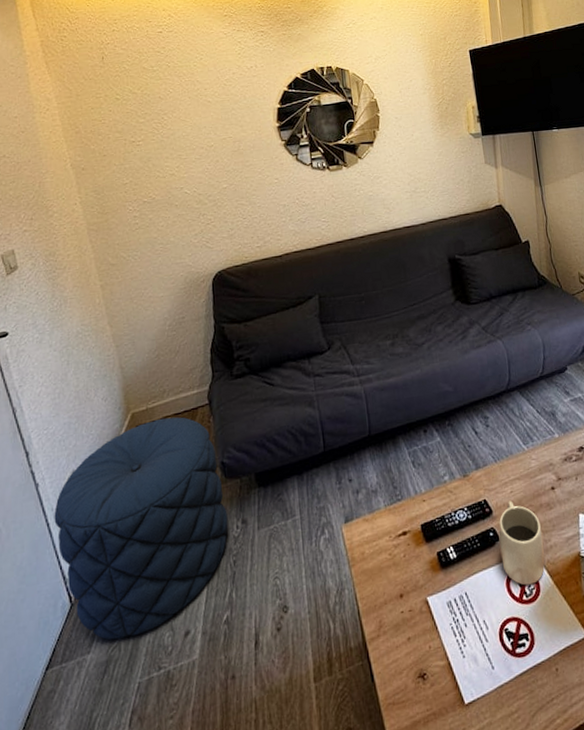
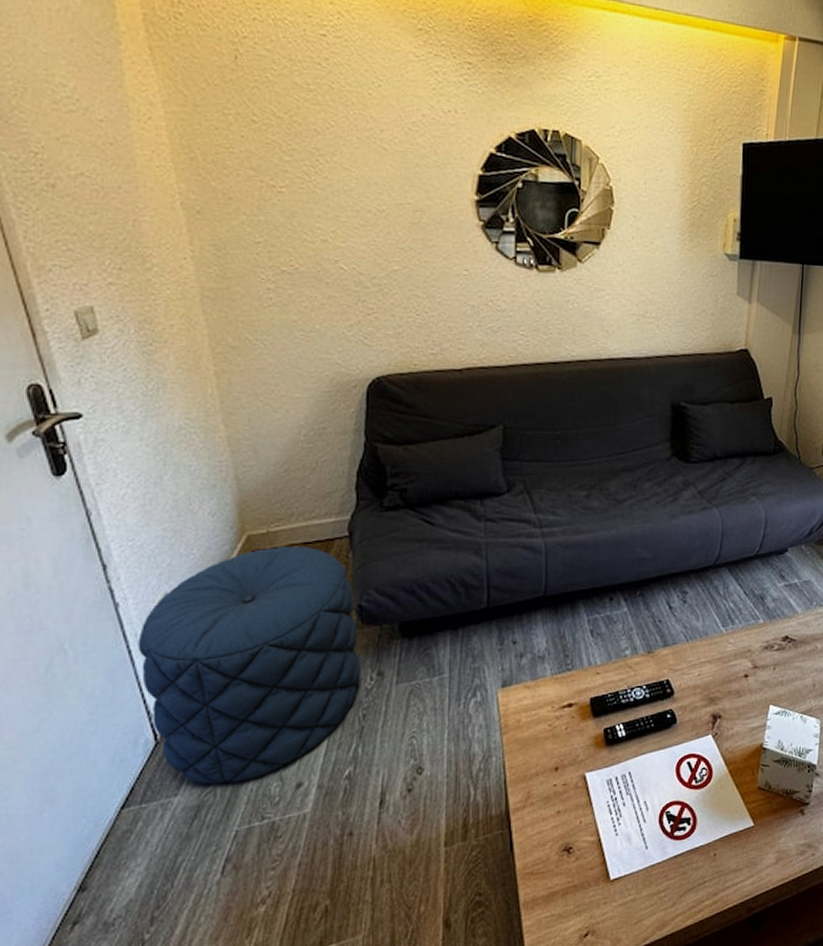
mug: present [498,500,545,586] -> none [675,684,726,771]

